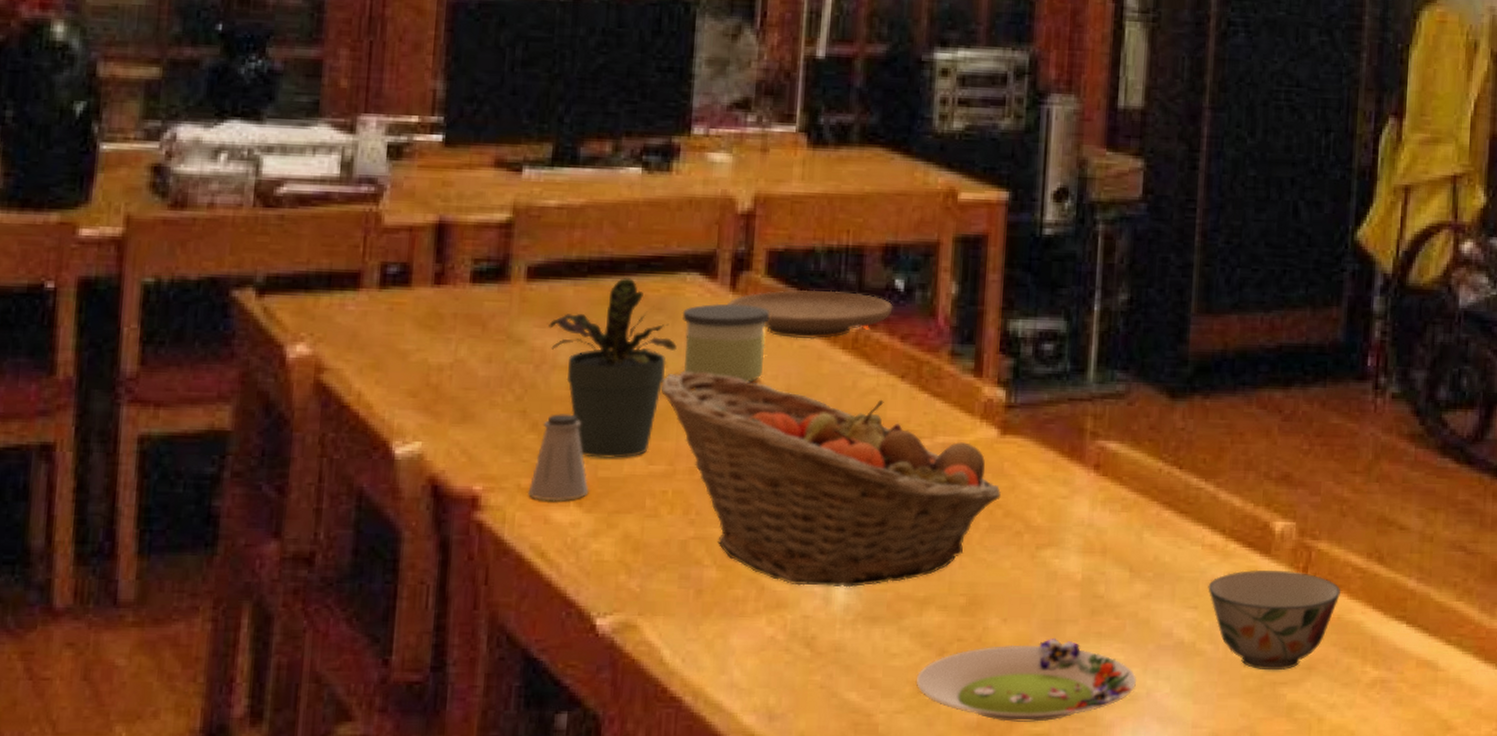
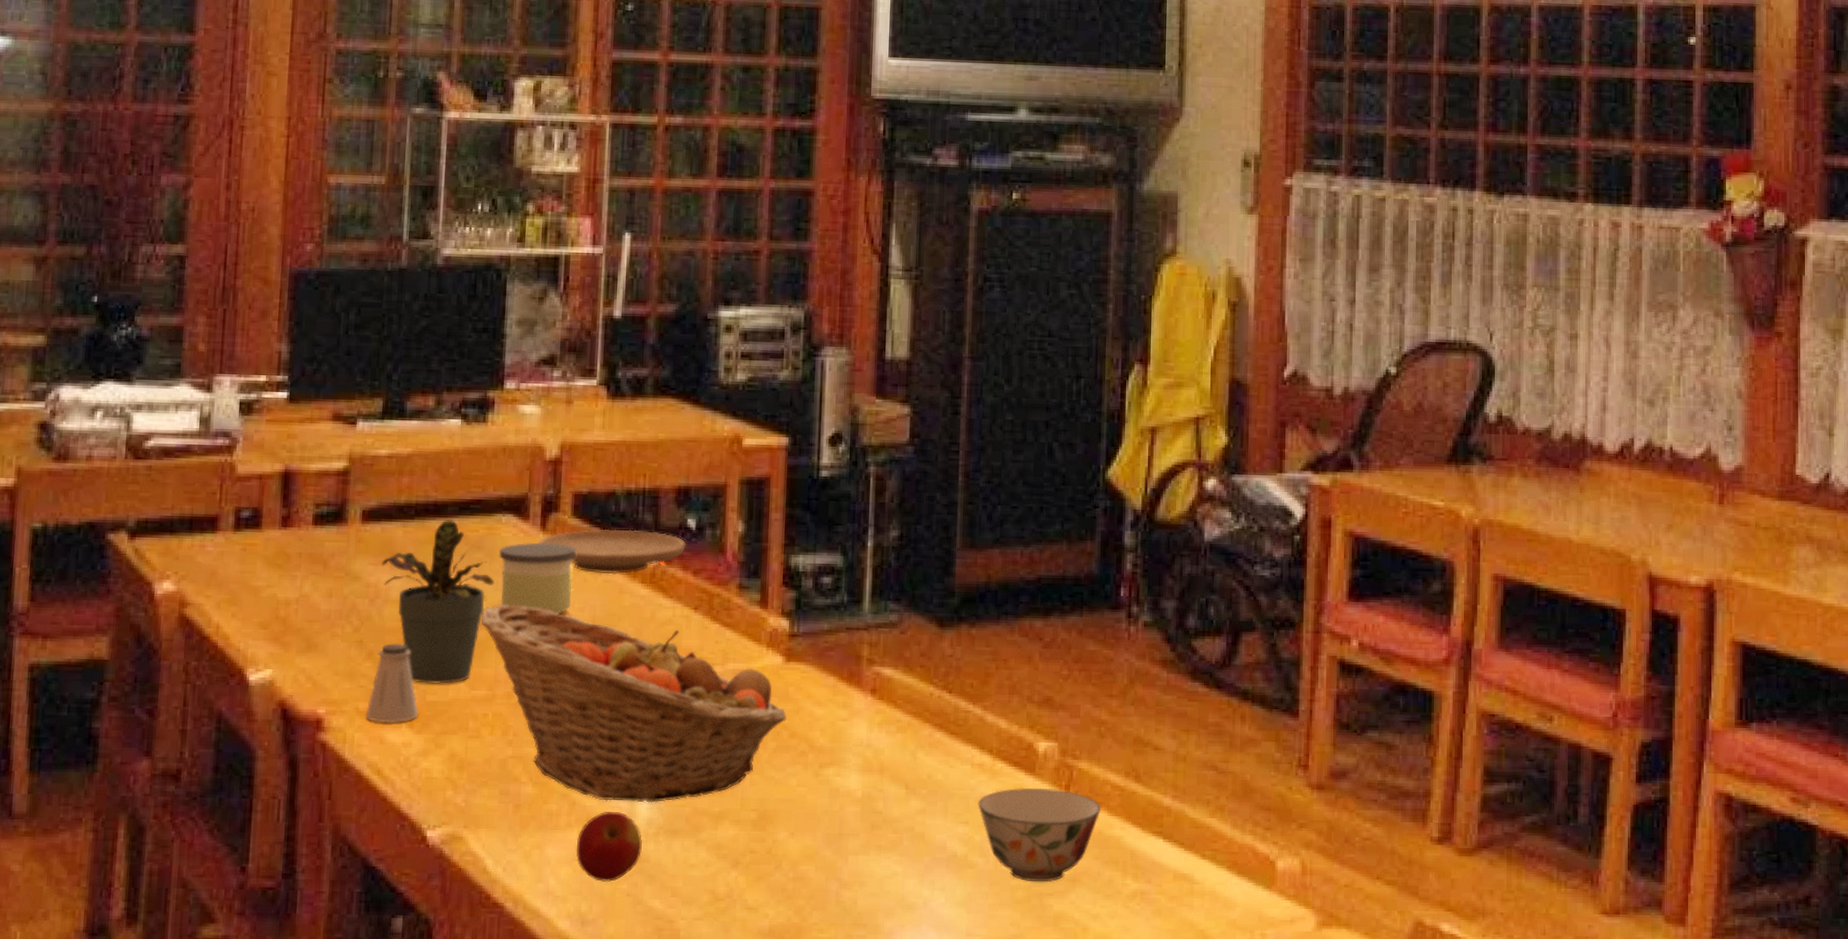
apple: none [764,597,838,674] -> present [576,812,642,883]
salad plate: present [917,637,1136,722] -> none [714,850,914,929]

